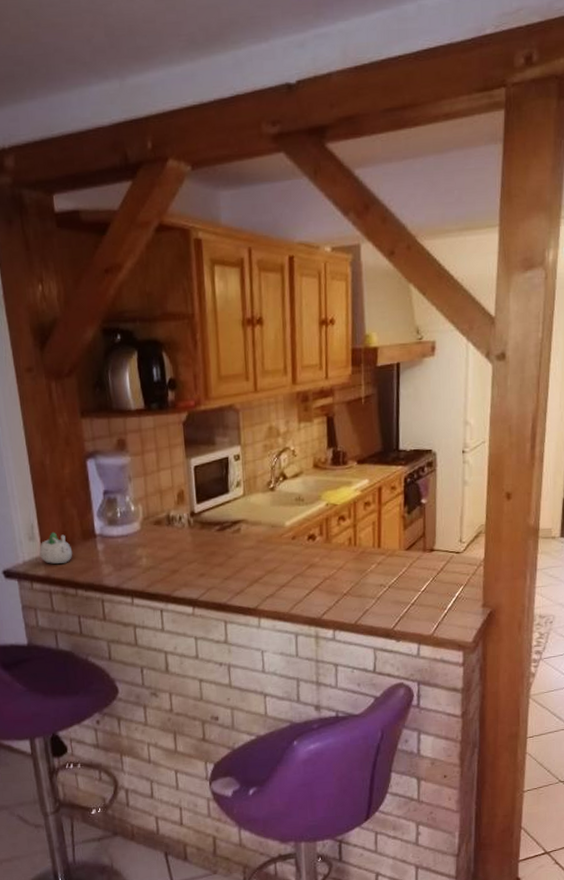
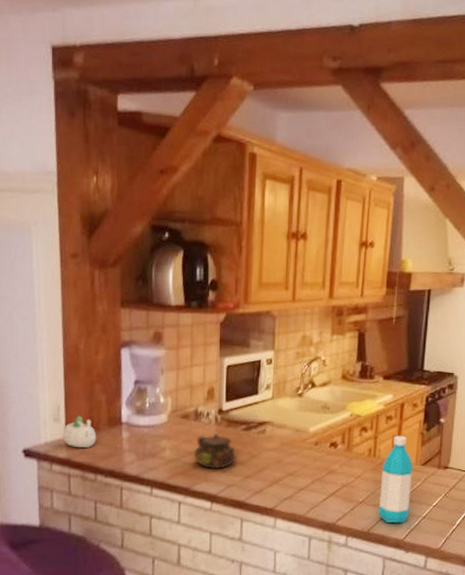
teapot: none [170,536,215,574] -> present [194,433,238,470]
water bottle: none [363,521,398,613] -> present [378,435,413,523]

